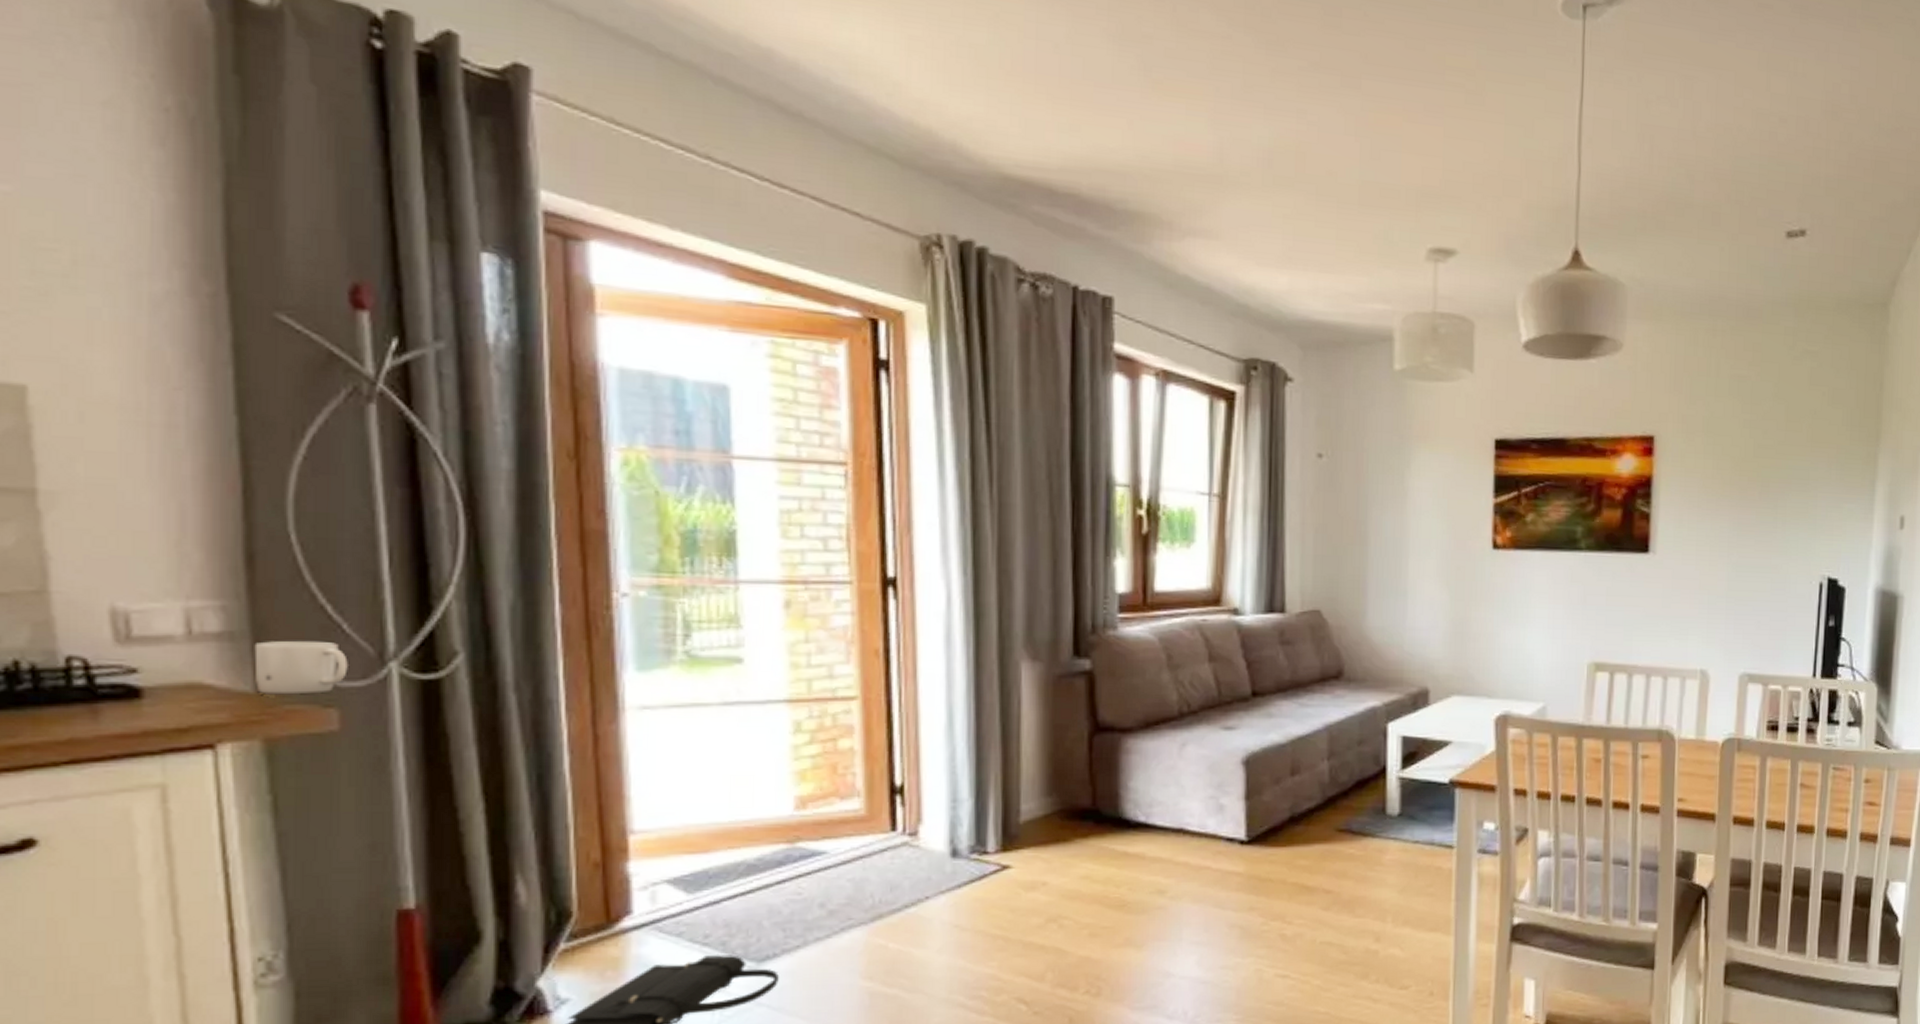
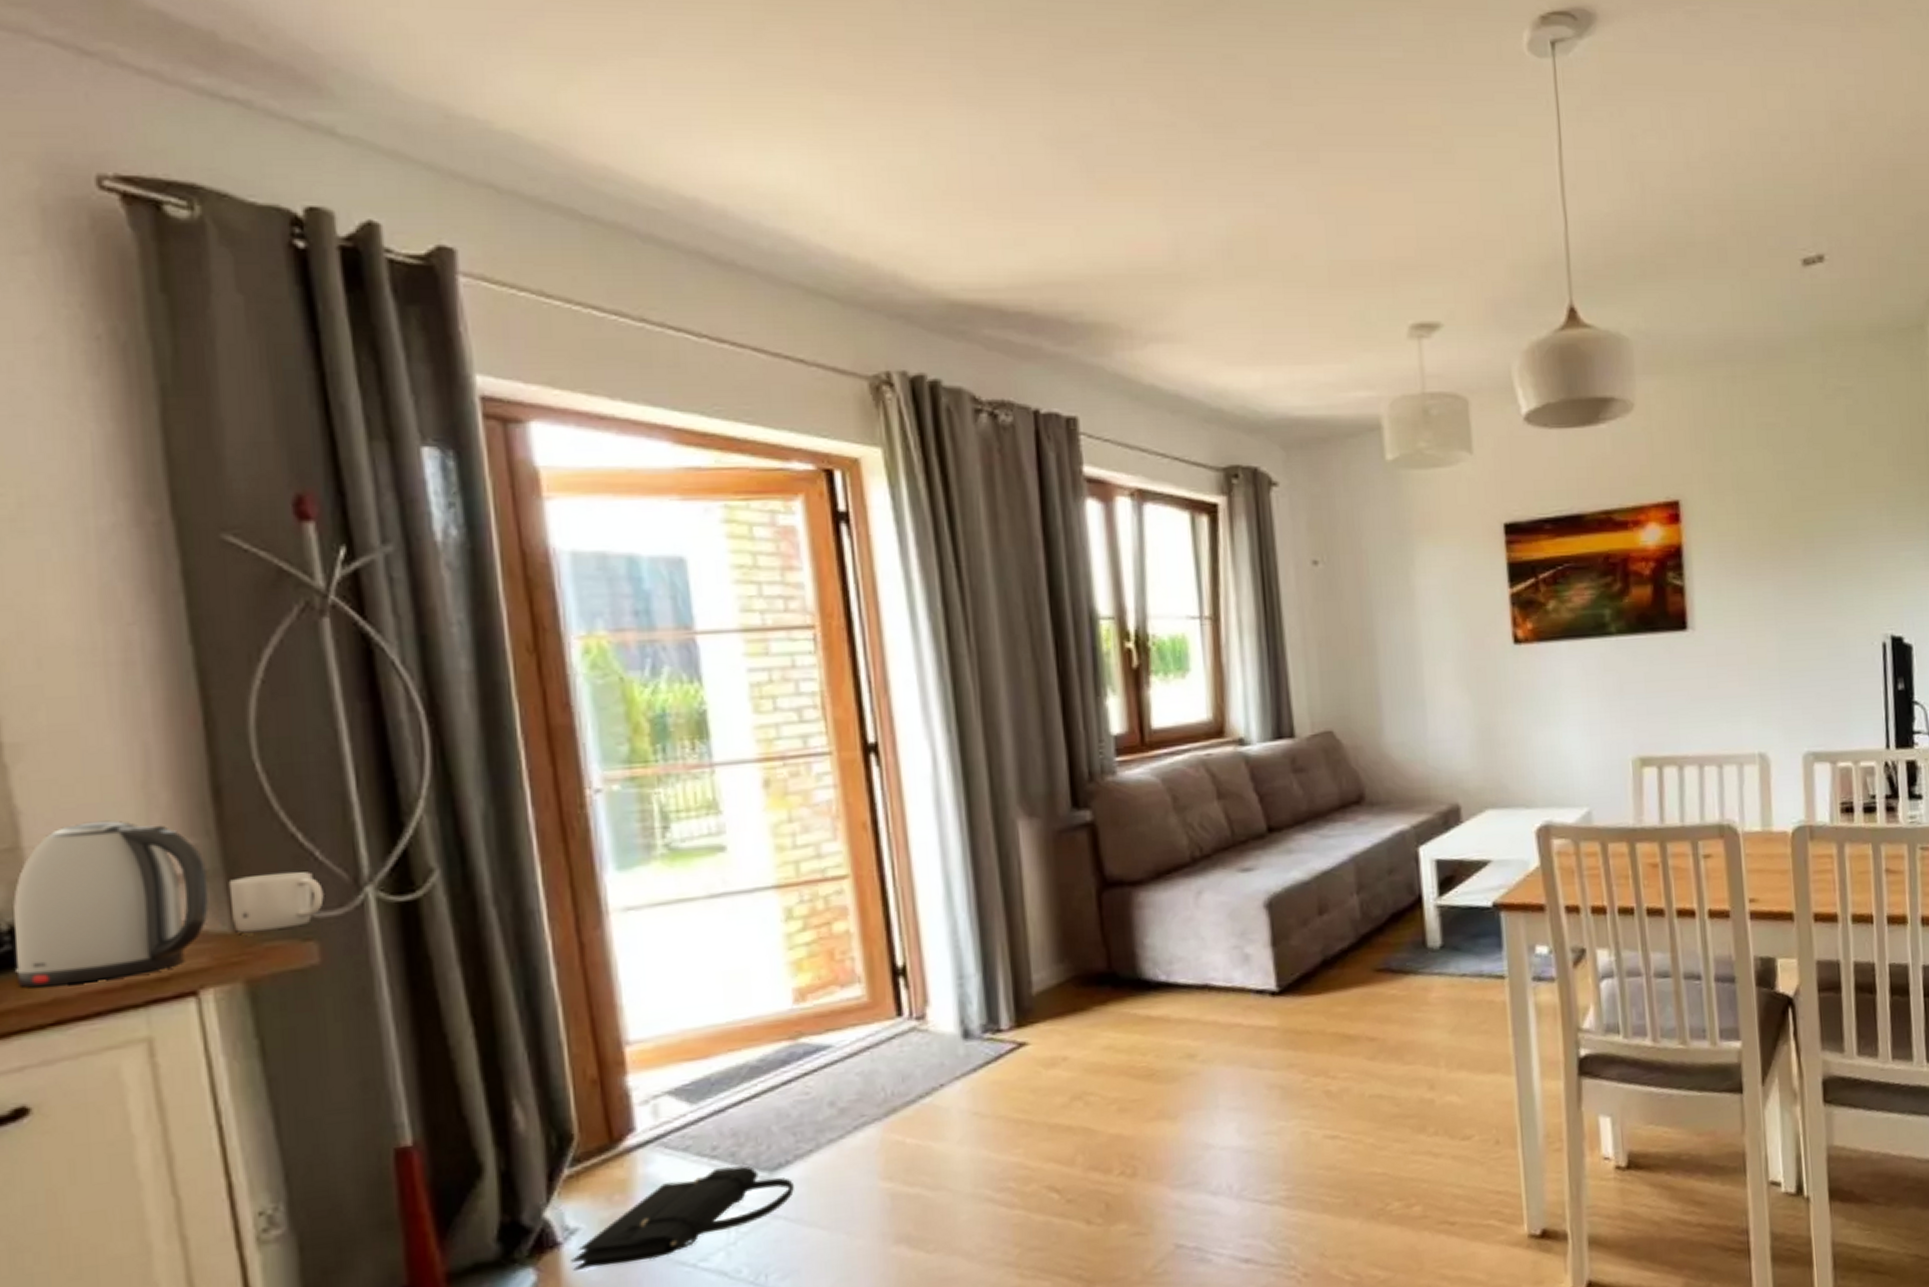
kettle: none [34,573,233,727] -> present [13,820,209,988]

